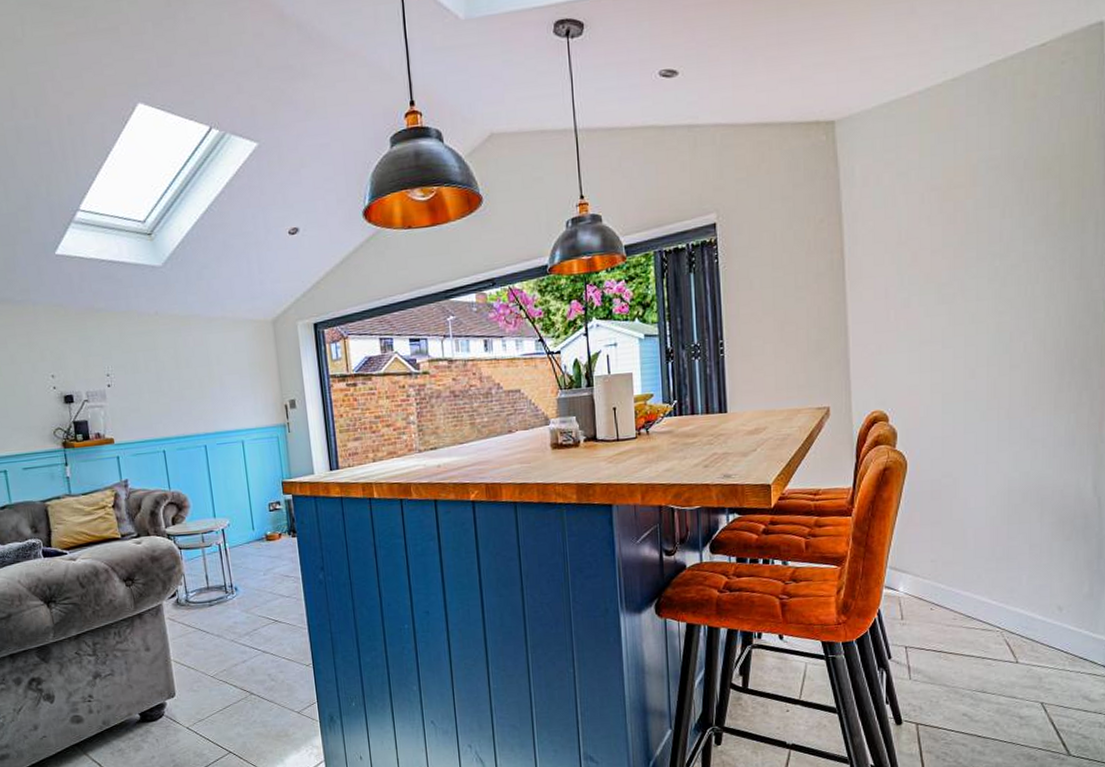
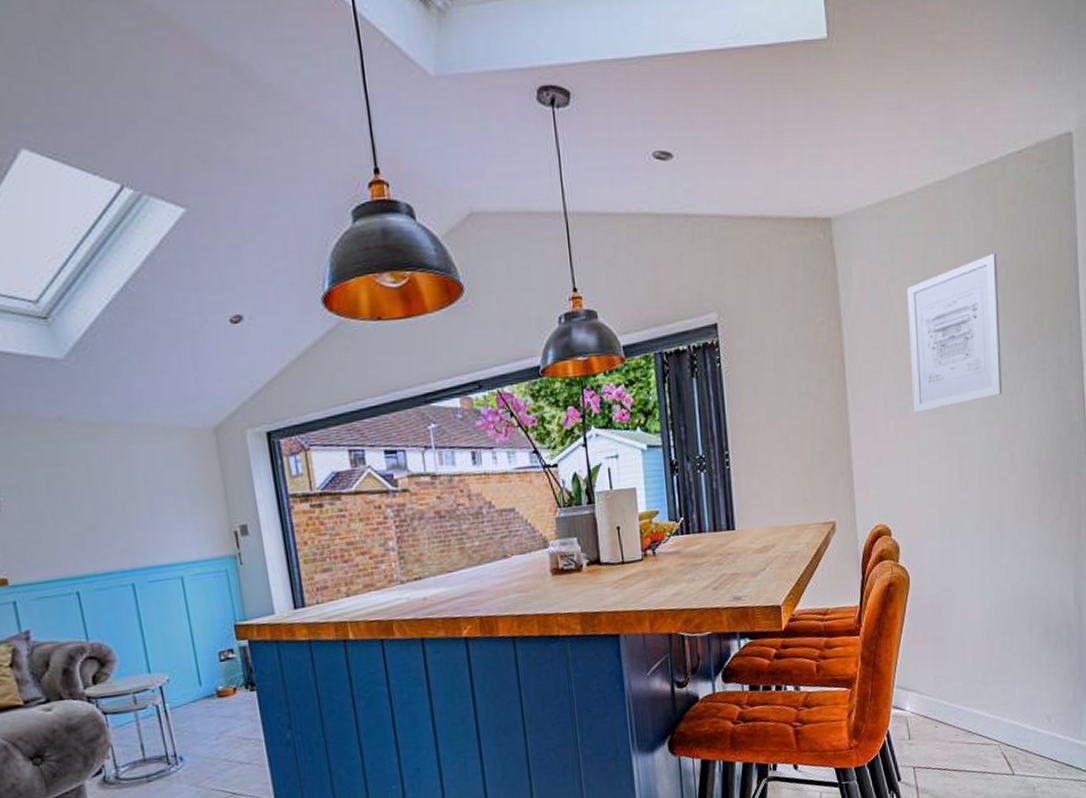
wall art: none [913,146,1016,303] -> present [907,253,1003,413]

